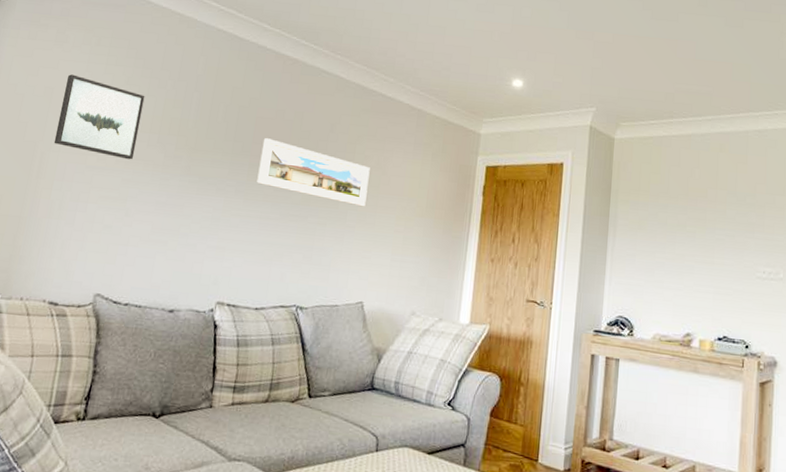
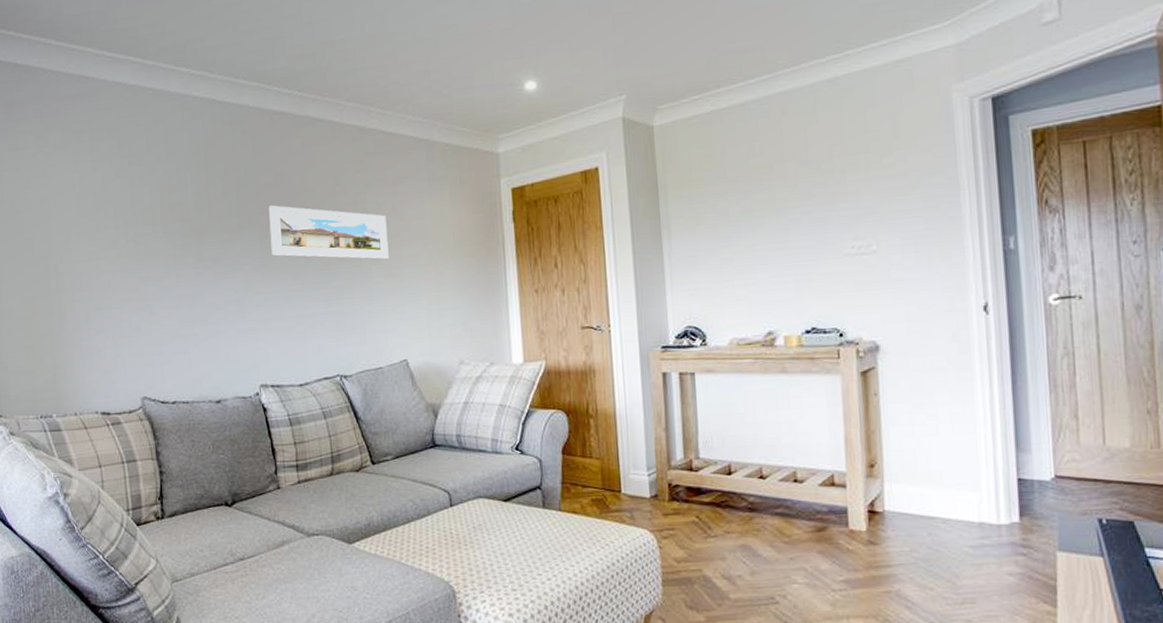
wall art: present [53,74,145,160] -> none [58,178,144,257]

